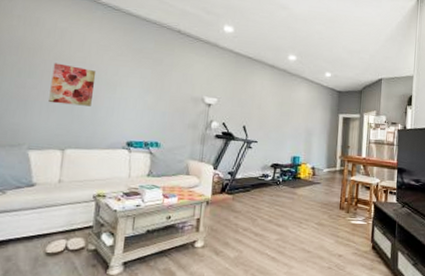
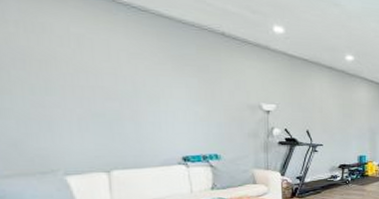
wall art: present [49,63,96,106] -> none [76,76,133,123]

